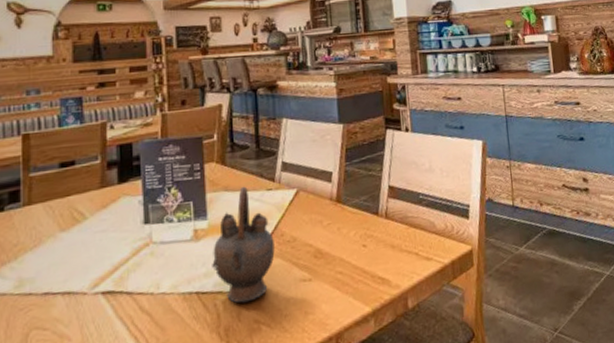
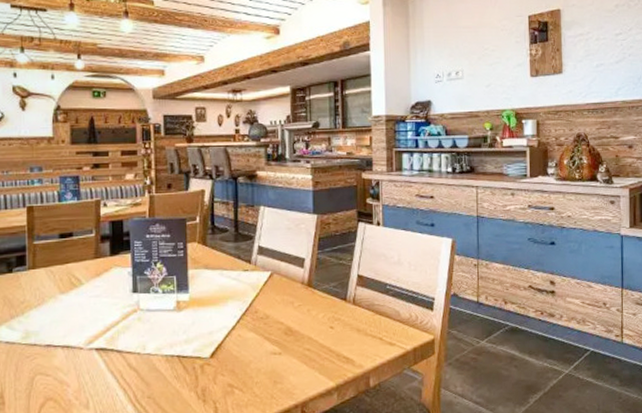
teapot: present [212,186,275,303] -> none [192,266,249,369]

